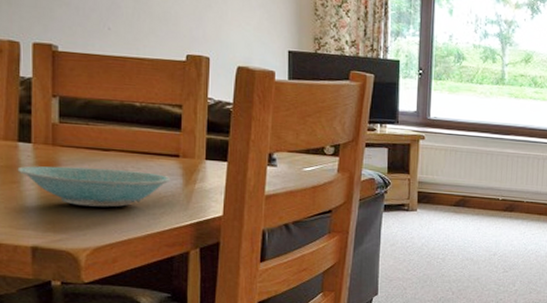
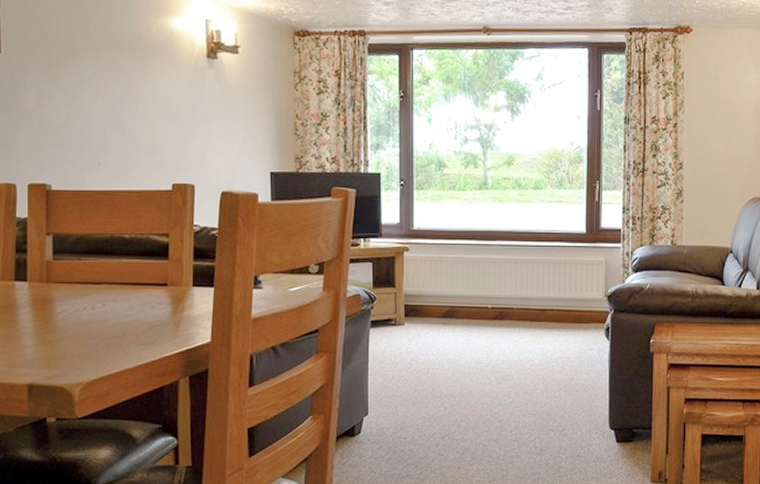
bowl: present [17,166,171,207] -> none [14,301,160,341]

